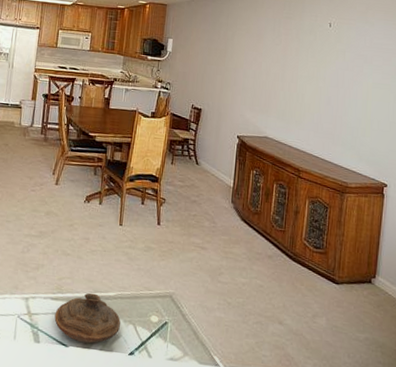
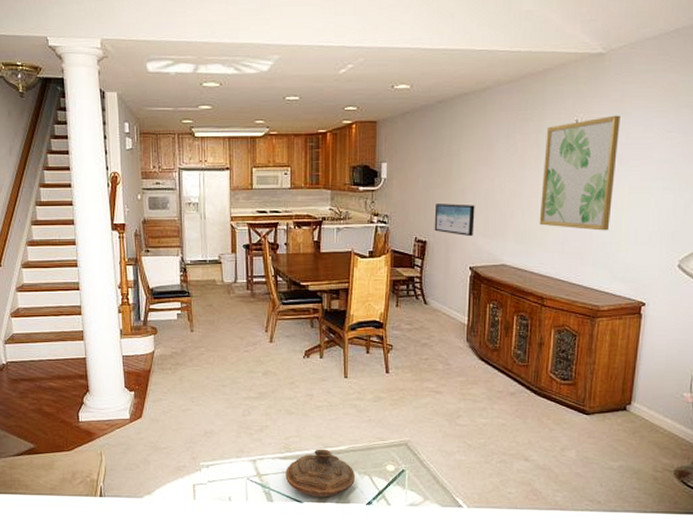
wall art: none [209,78,245,110] -> present [434,204,475,237]
wall art: none [298,23,365,118] -> present [539,115,620,231]

